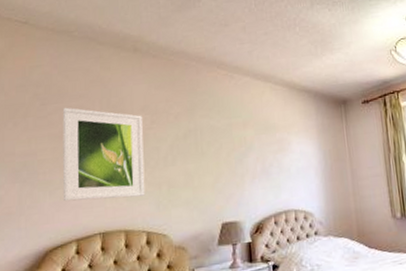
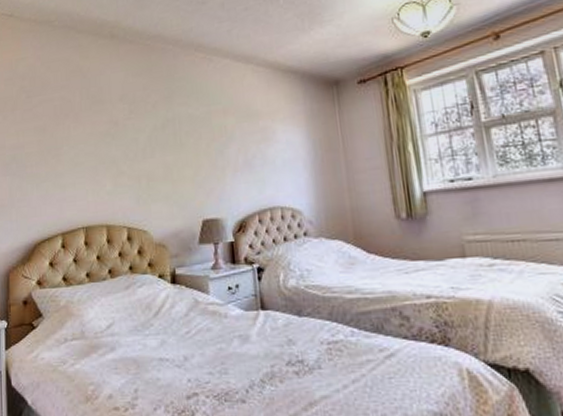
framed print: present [62,107,146,202] -> none [46,99,125,195]

